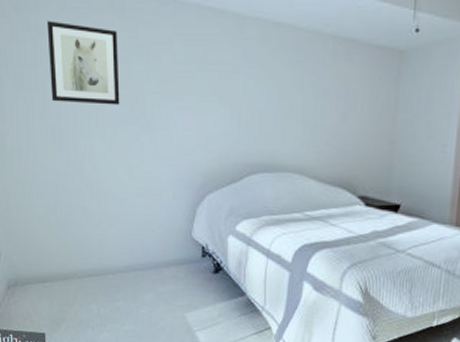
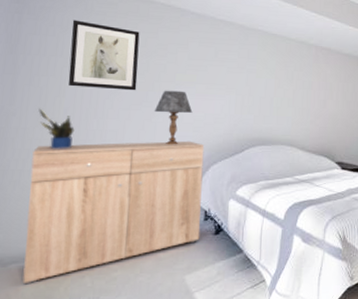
potted plant: none [28,127,64,172] -> present [39,108,75,149]
dresser: none [29,165,199,305] -> present [22,140,205,285]
table lamp: none [140,103,183,170] -> present [154,90,193,145]

